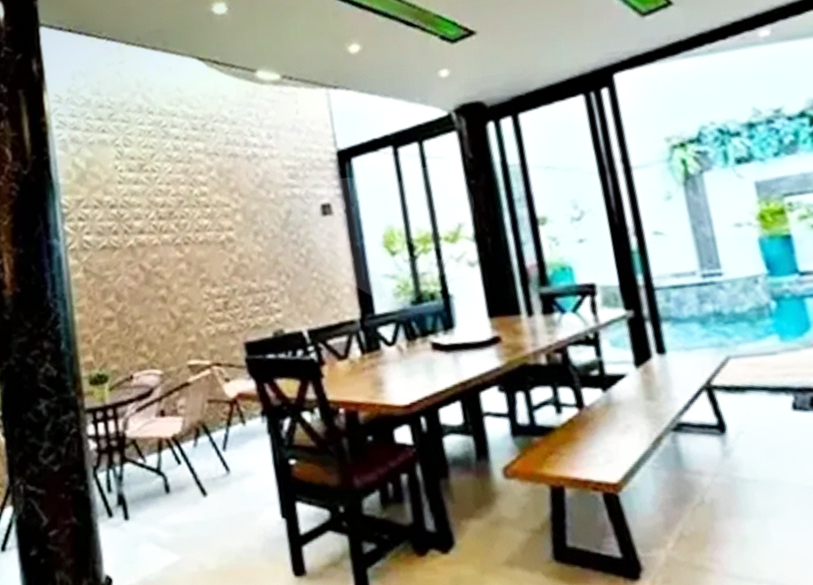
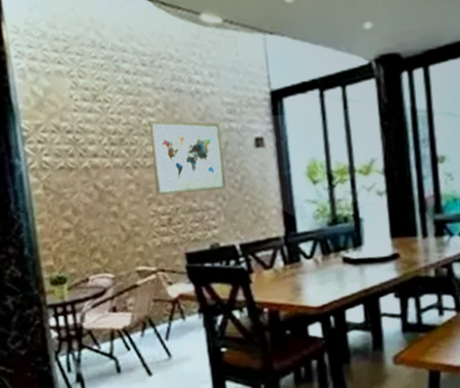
wall art: none [201,189,291,276] -> present [149,120,227,196]

